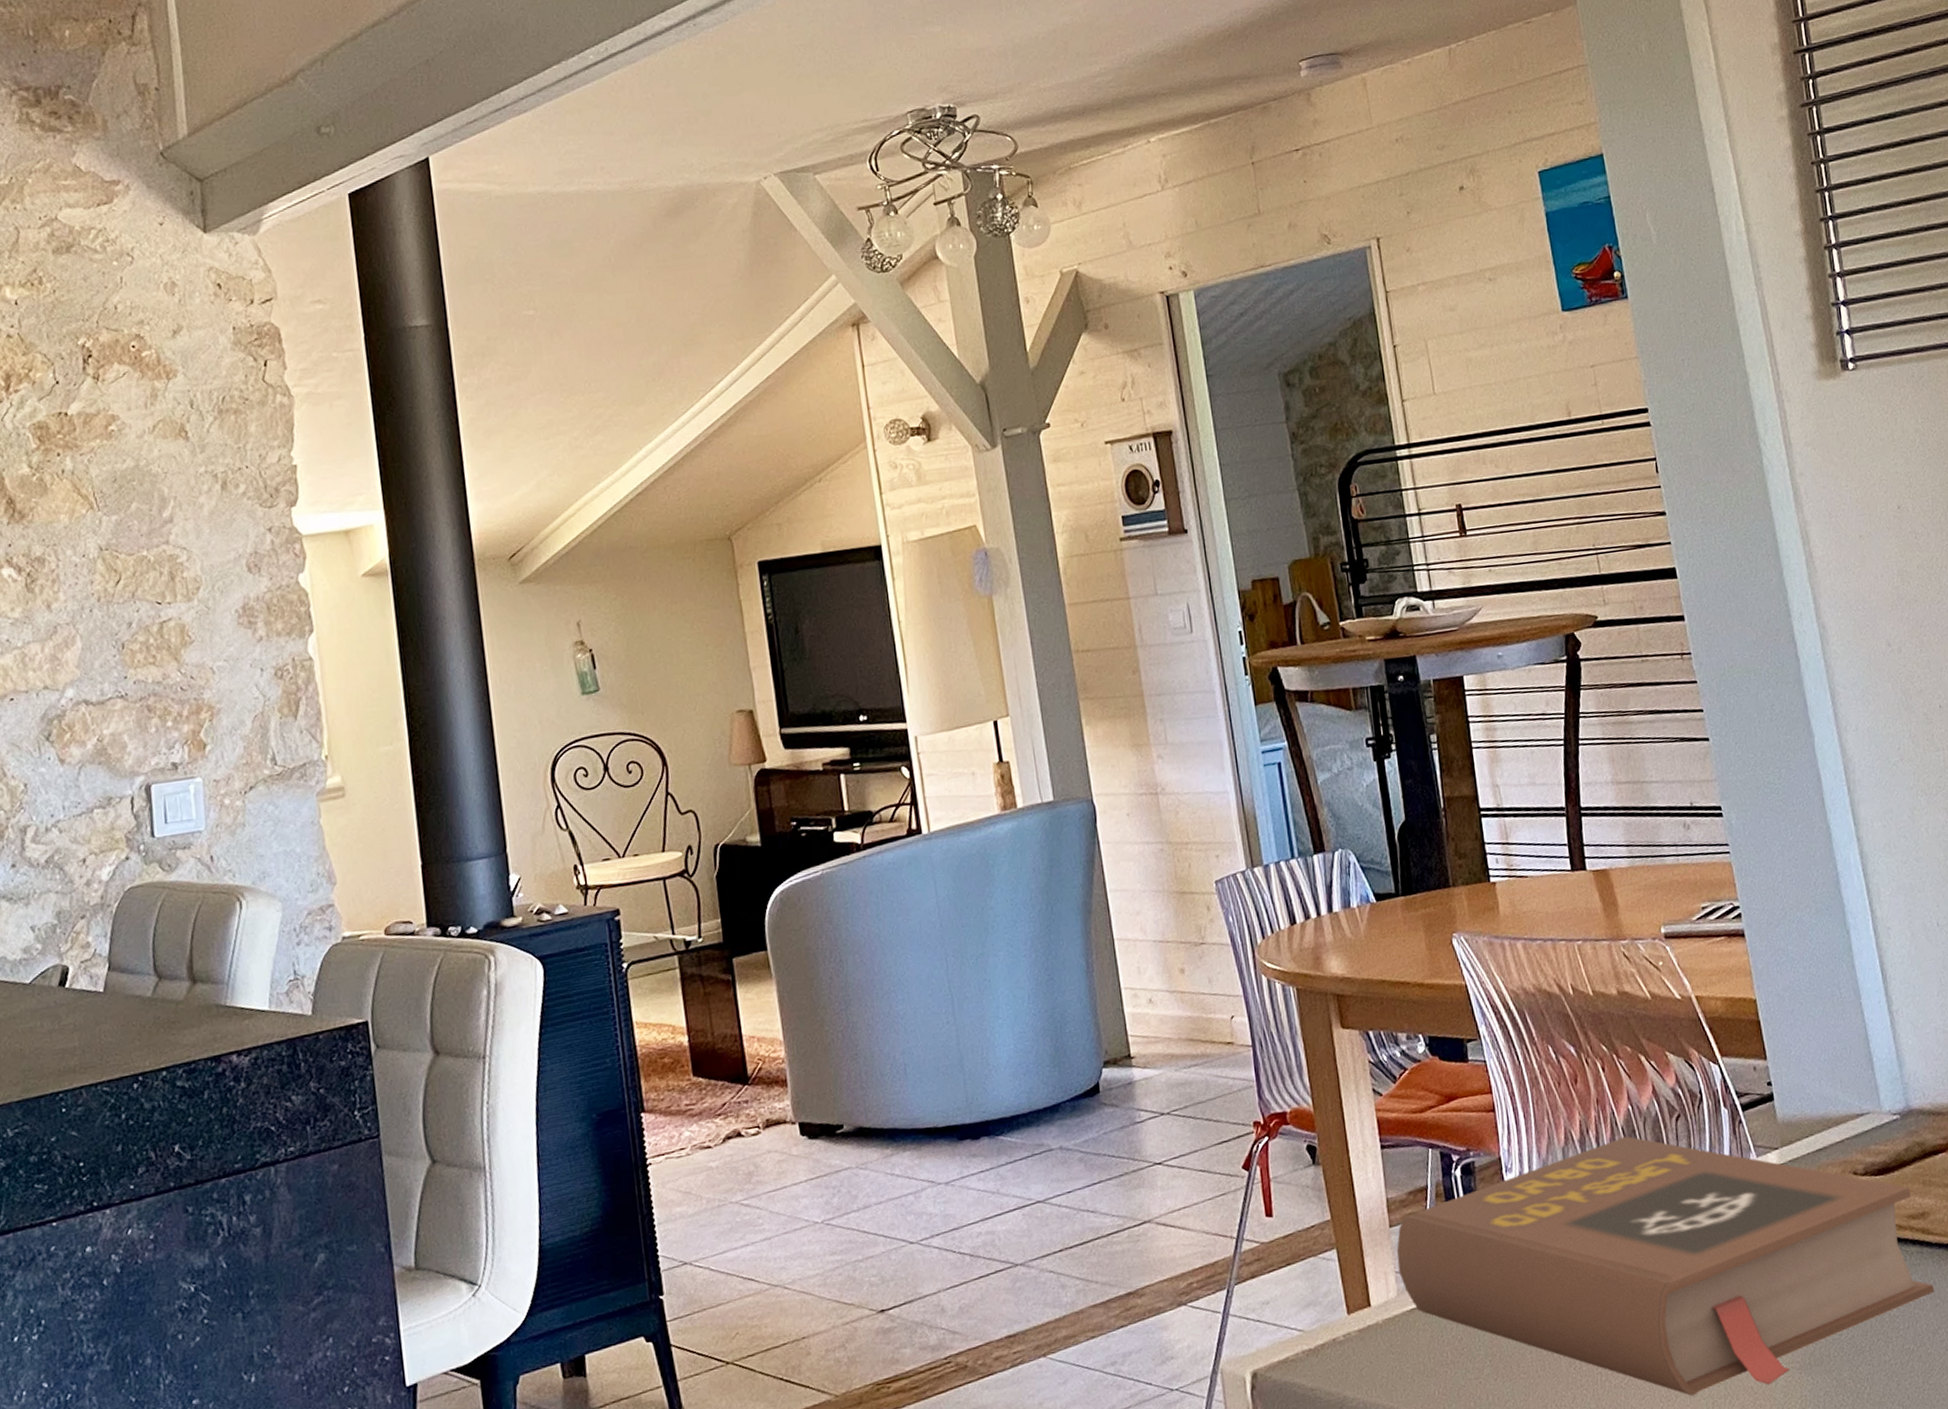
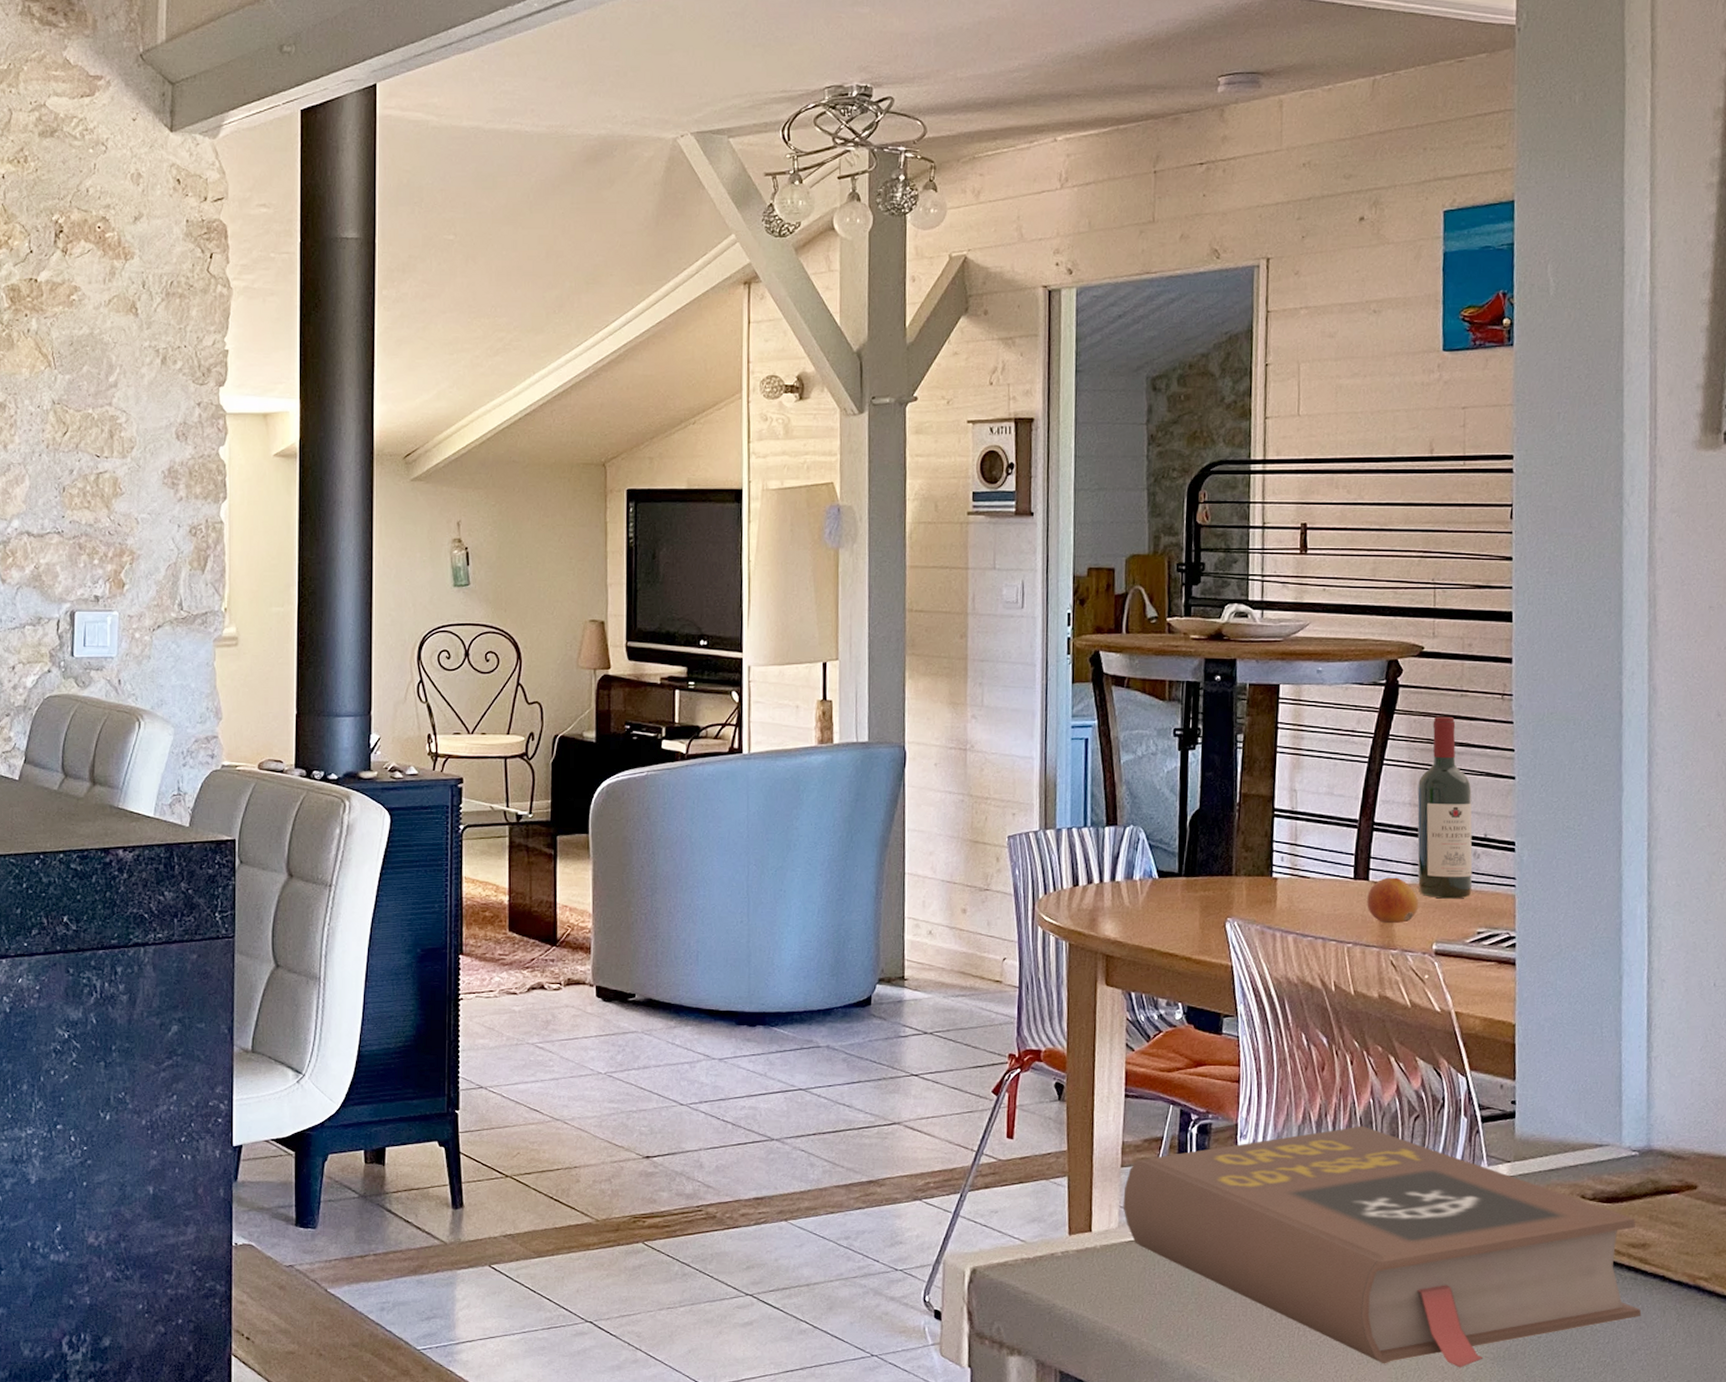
fruit: none [1587,862,1640,914] -> present [1367,877,1419,924]
wine bottle: none [1616,684,1688,878] -> present [1417,716,1473,899]

